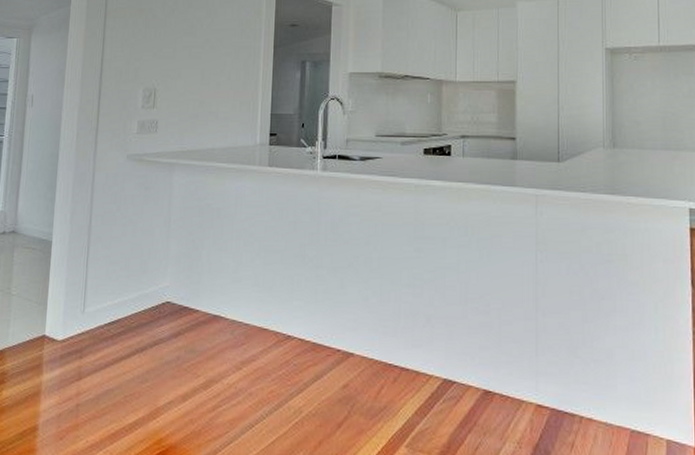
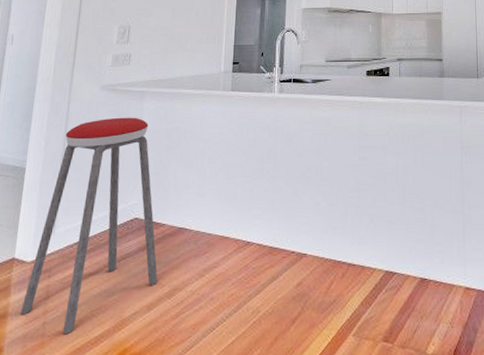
music stool: none [53,191,193,419] -> present [20,117,158,335]

